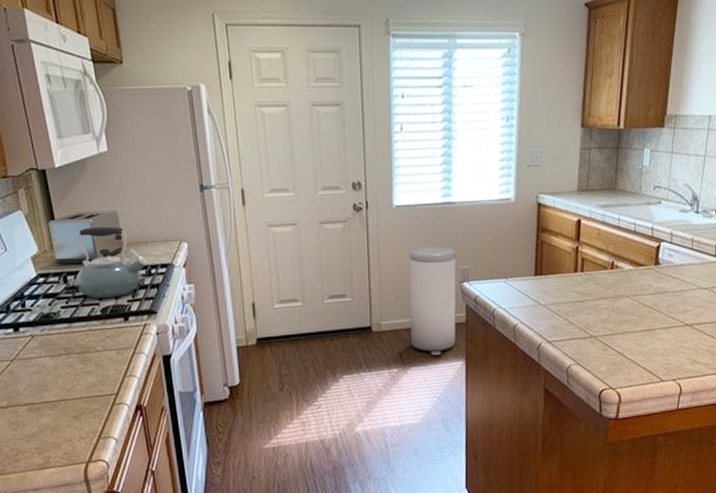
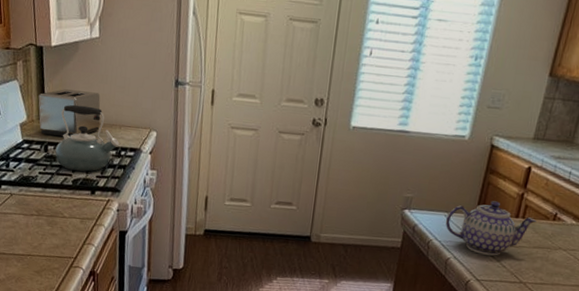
pedal bin: present [409,246,456,356] -> none [345,168,403,275]
teapot: none [506,259,595,315] -> present [445,201,537,256]

